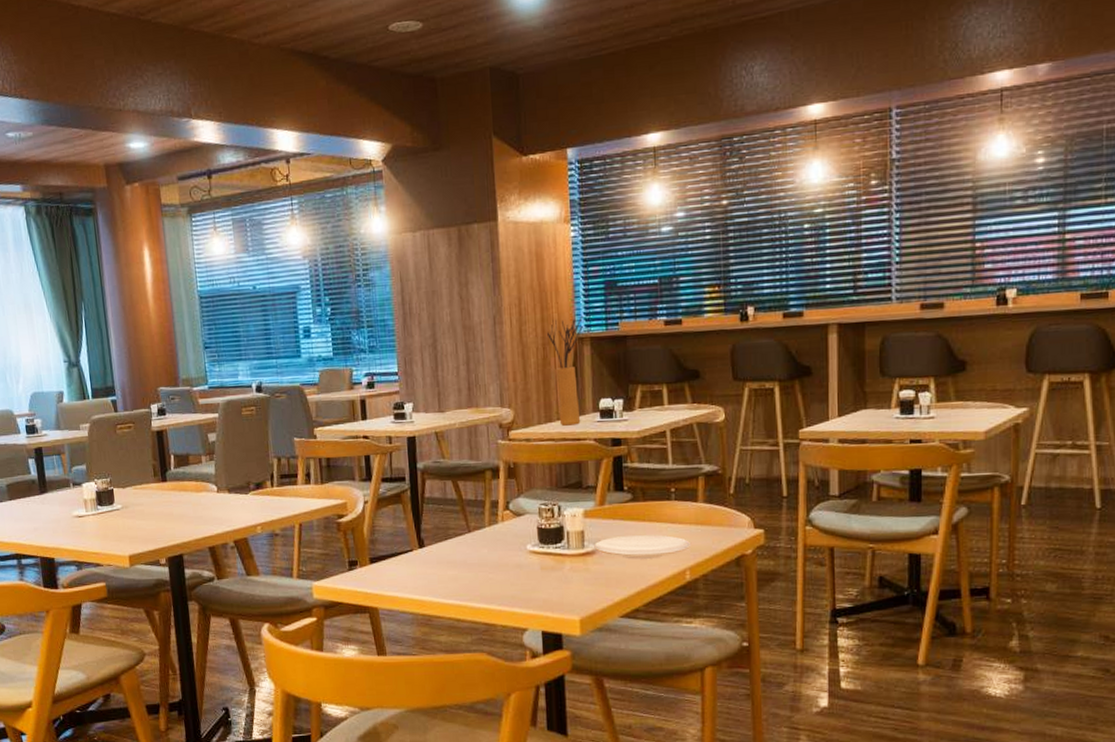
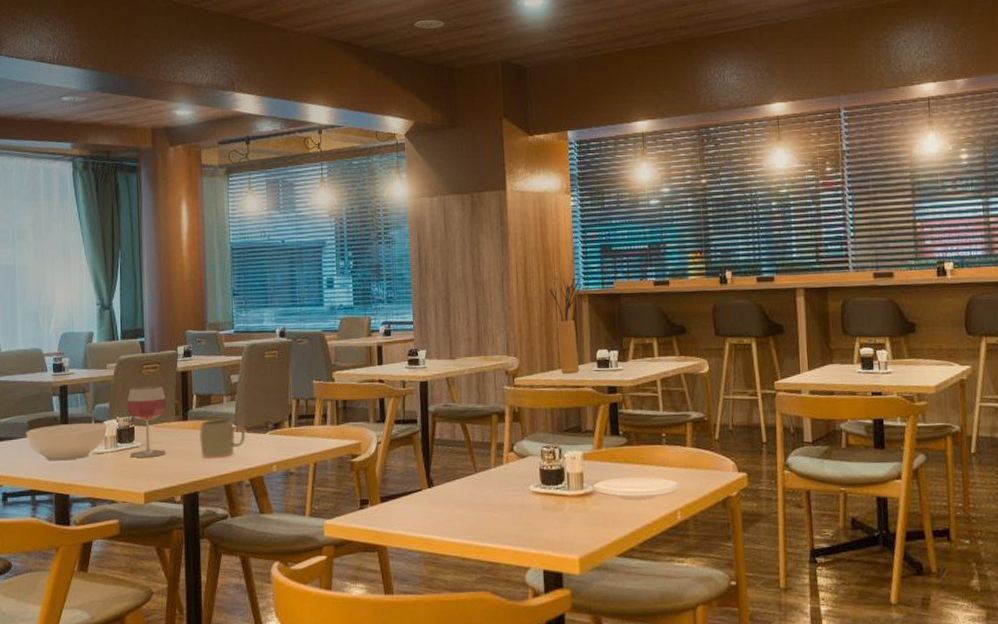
bowl: none [5,485,86,525] -> present [26,423,107,461]
wineglass: none [103,446,147,521] -> present [127,385,167,458]
mug: none [179,479,227,520] -> present [199,418,245,458]

